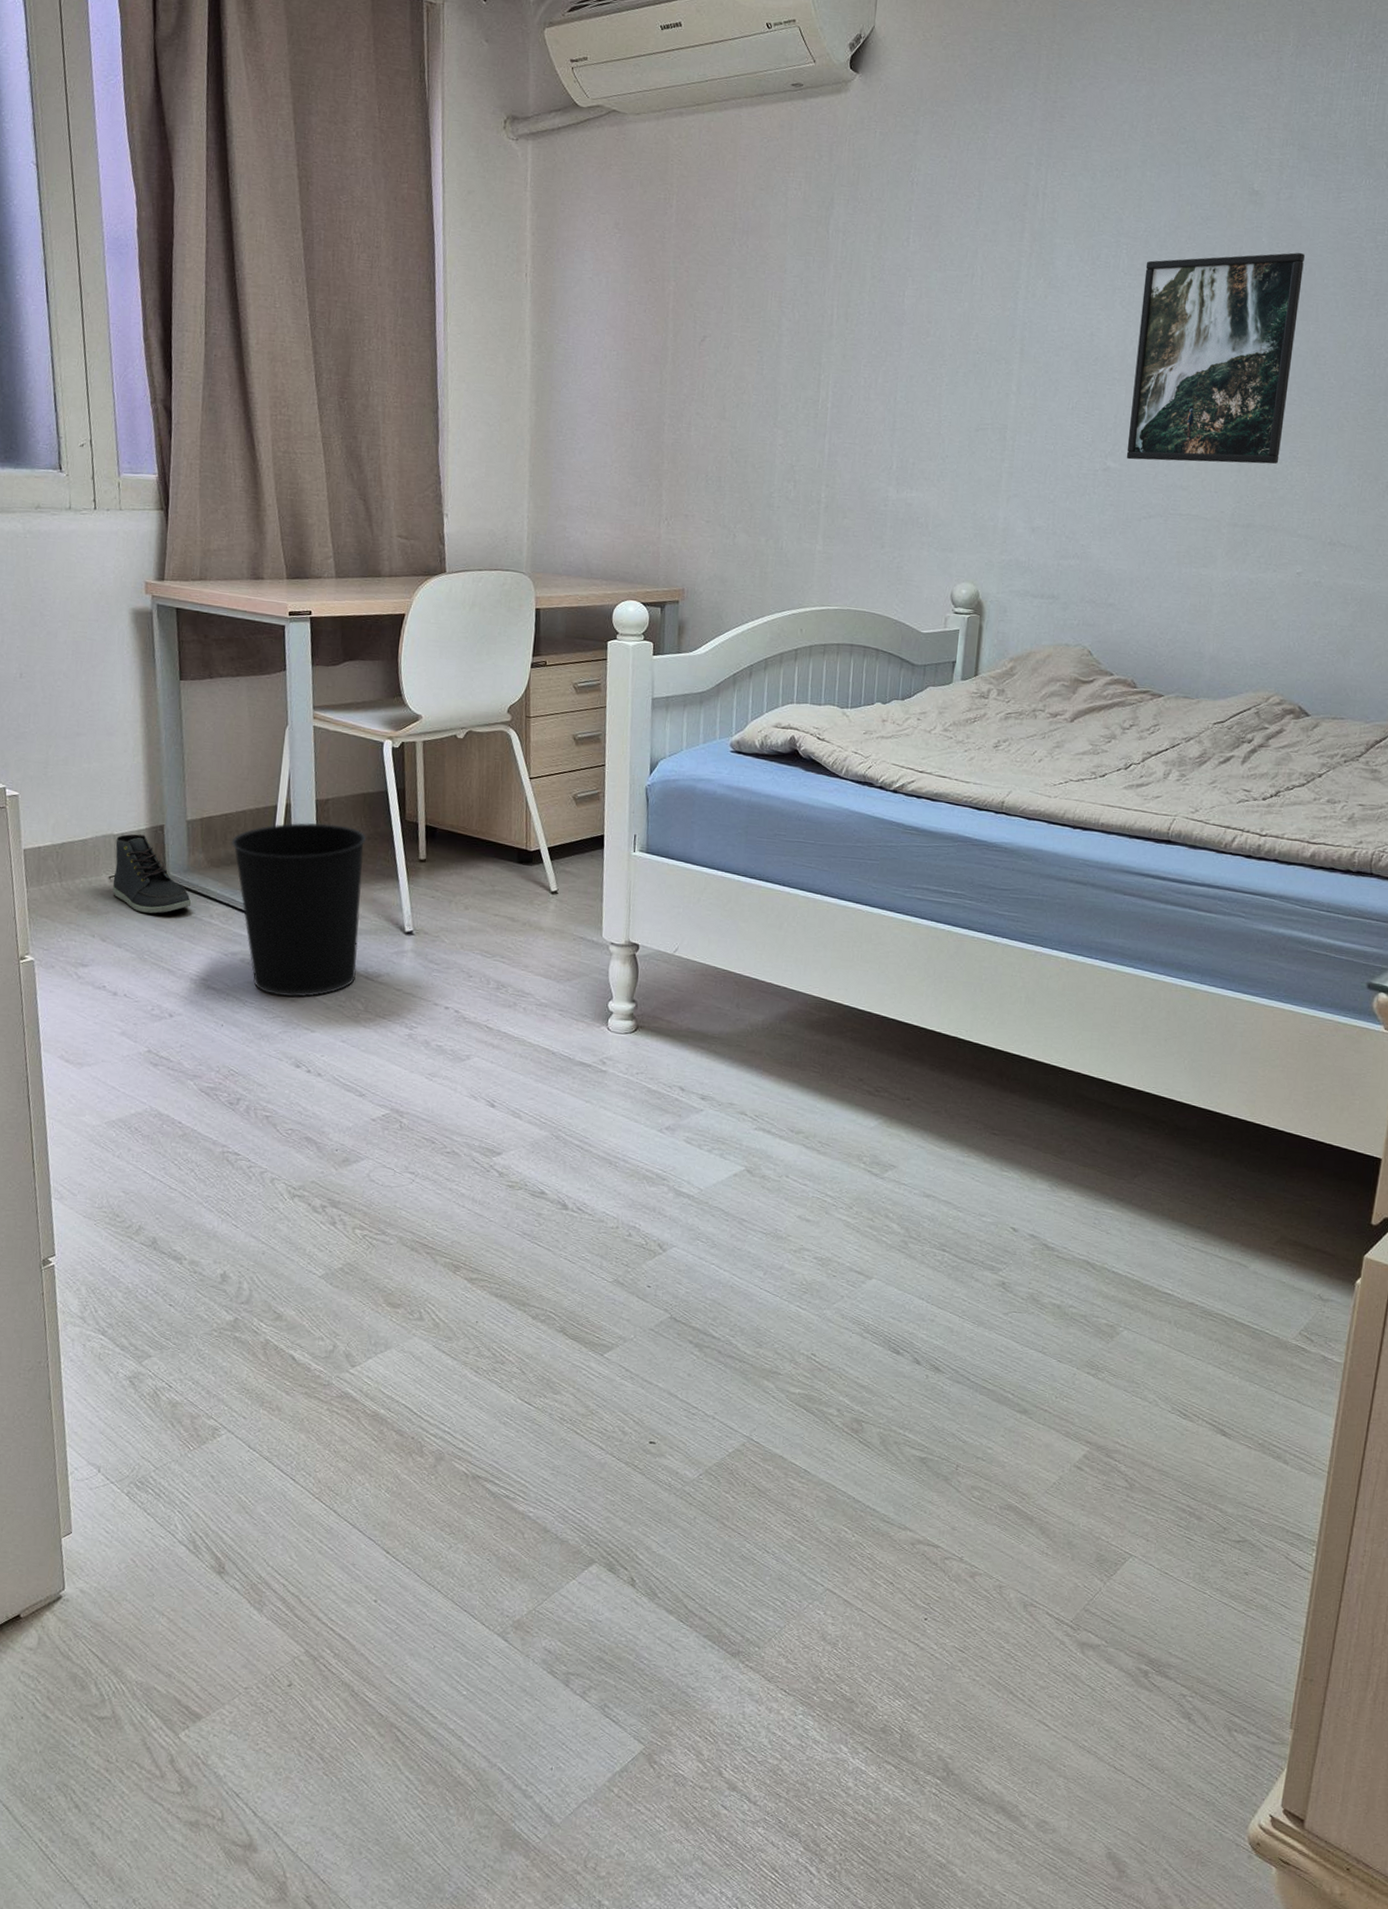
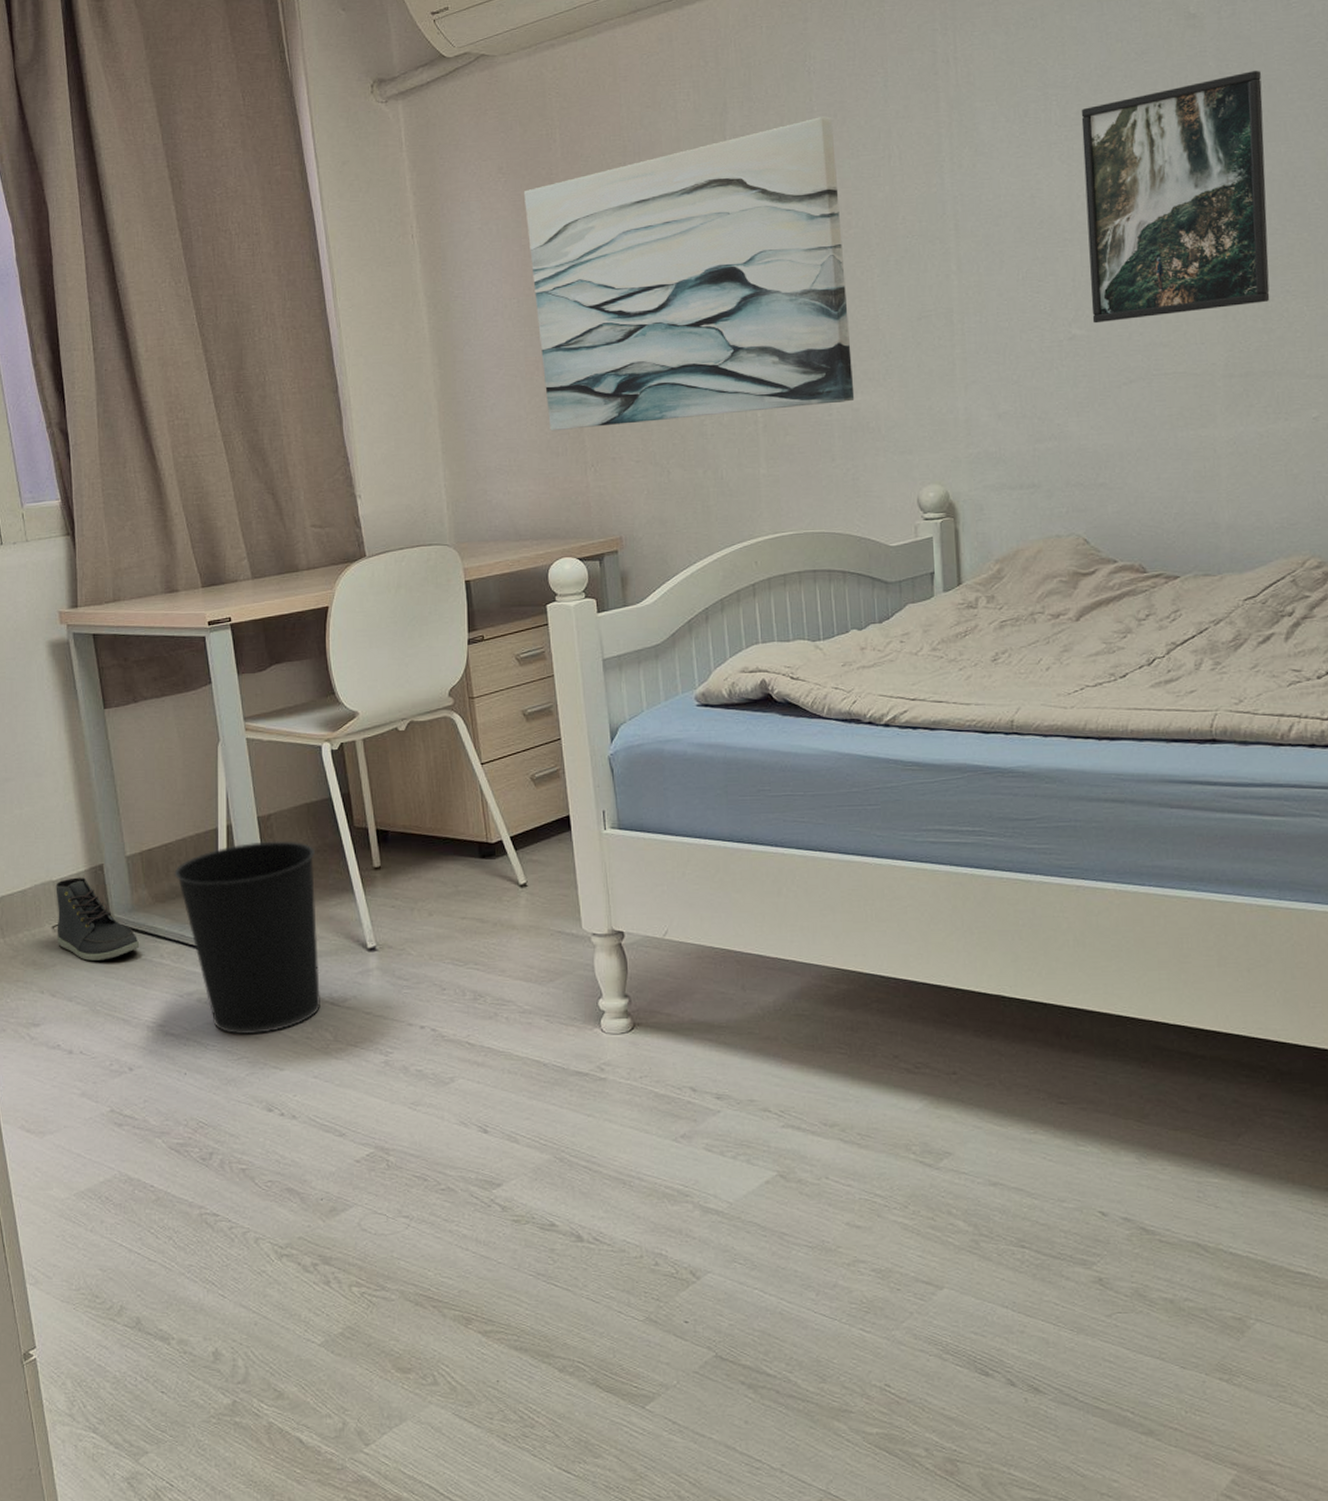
wall art: none [631,227,927,496] -> present [523,116,855,431]

